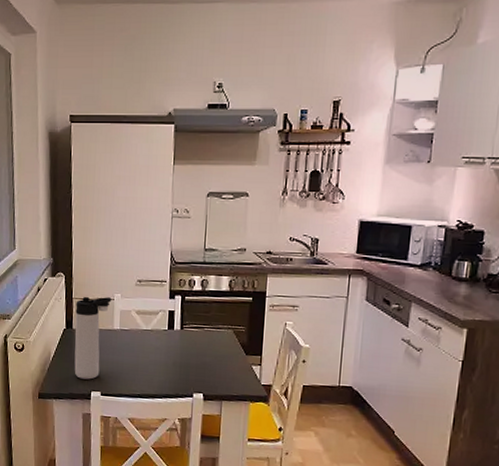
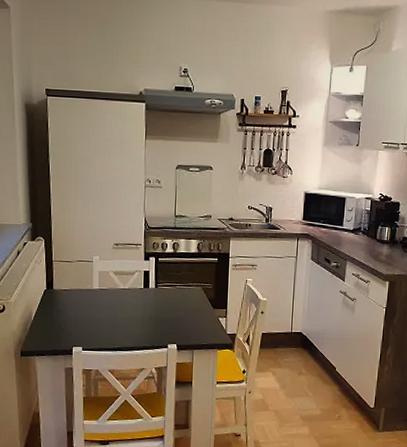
thermos bottle: present [74,296,112,380] -> none [55,259,91,336]

